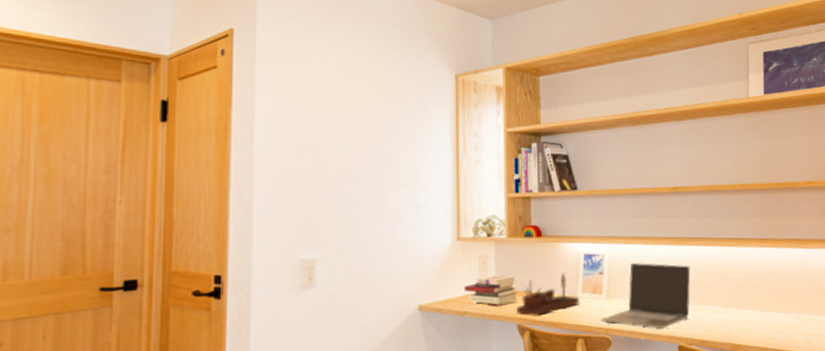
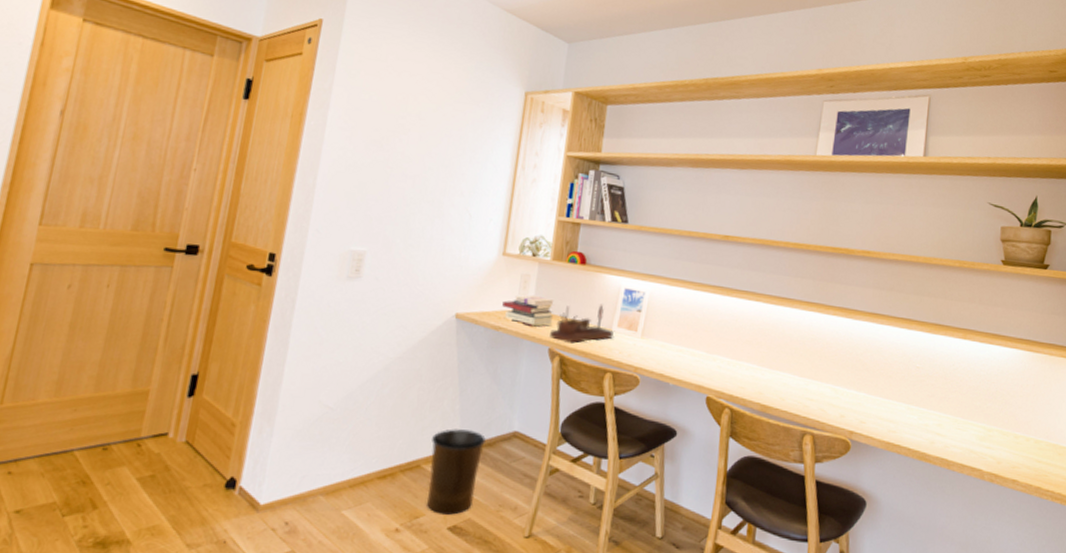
laptop: present [602,263,691,330] -> none [633,306,731,378]

